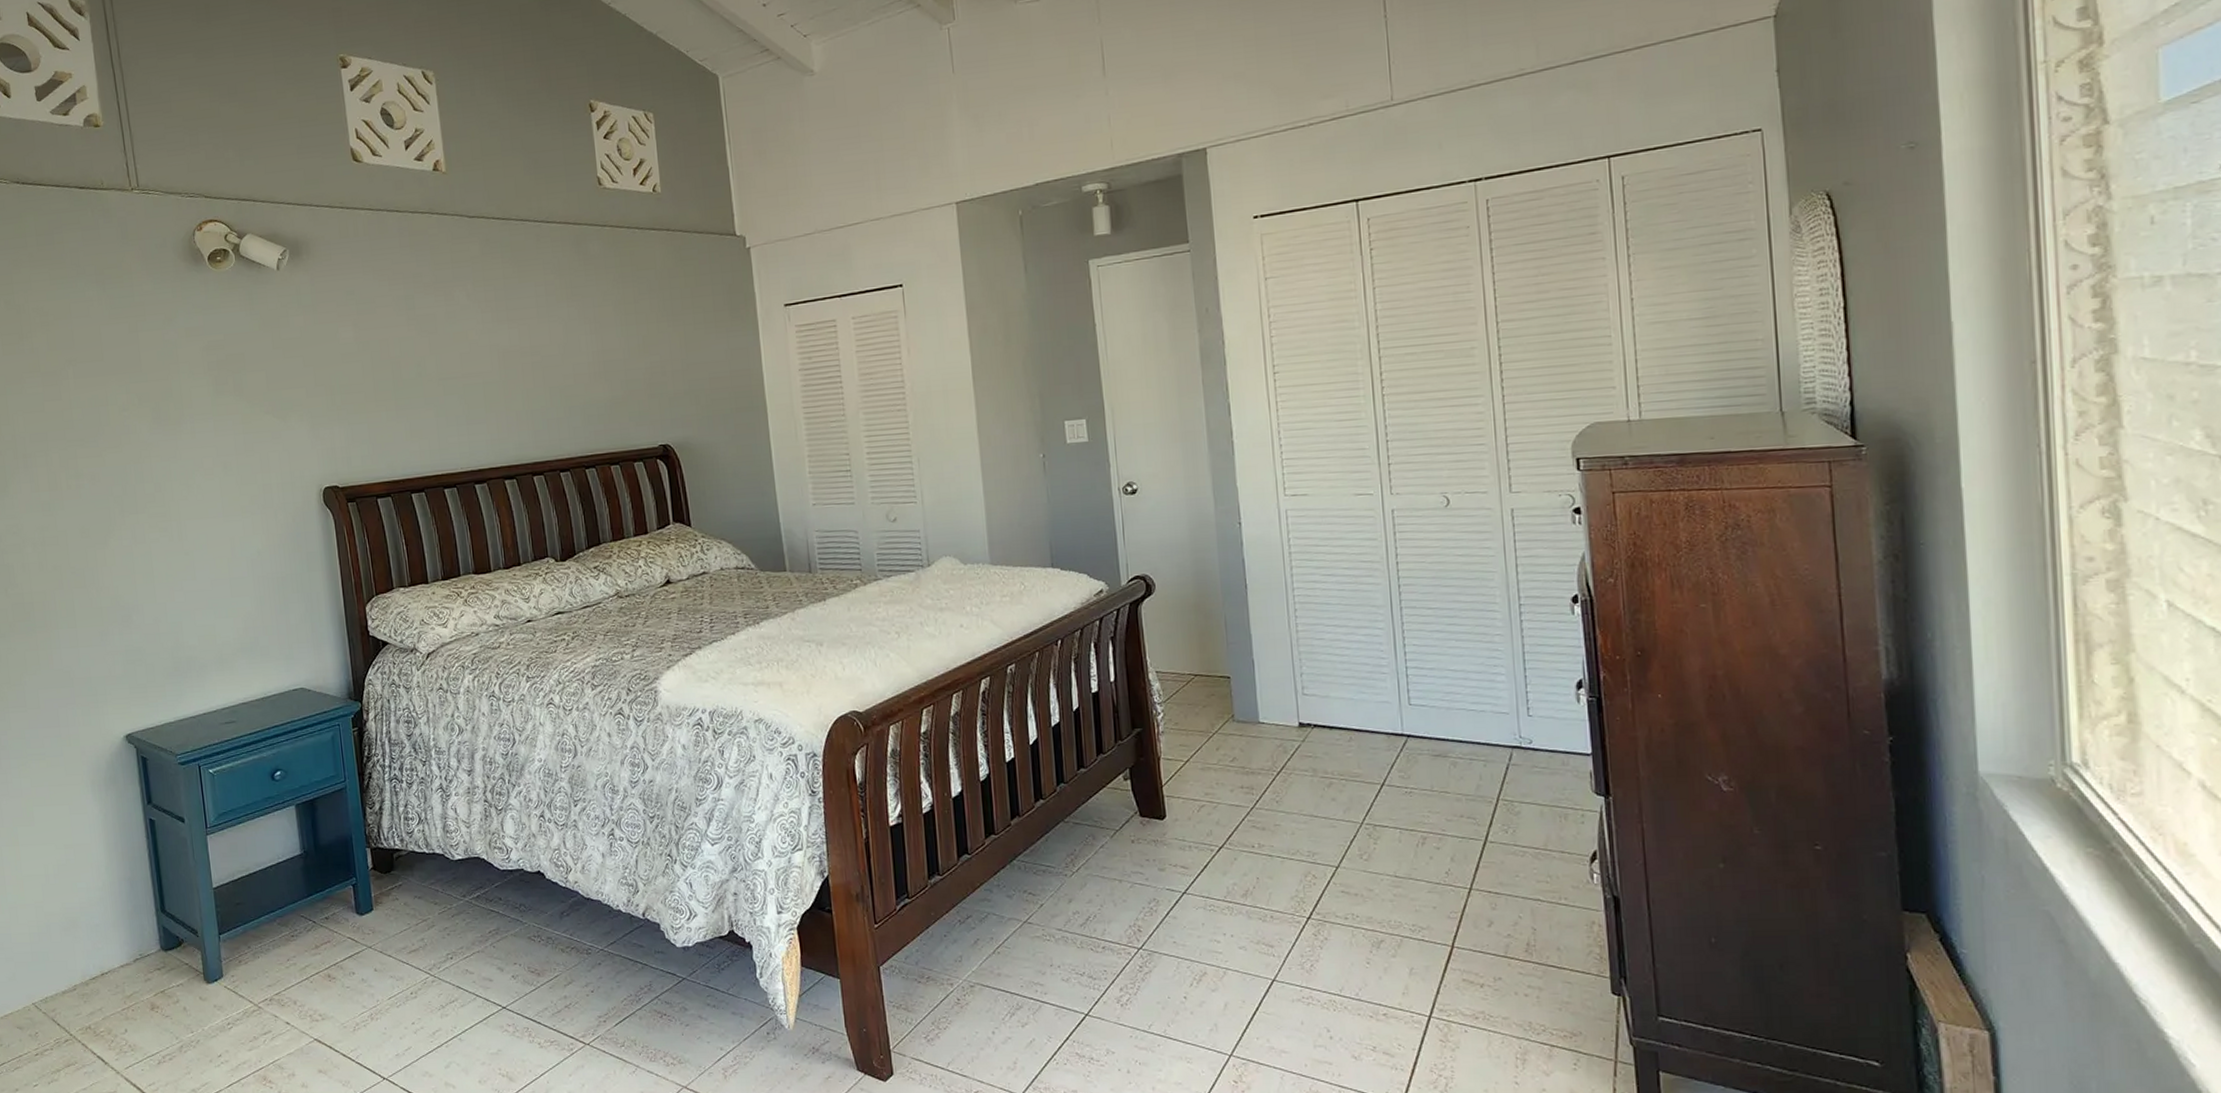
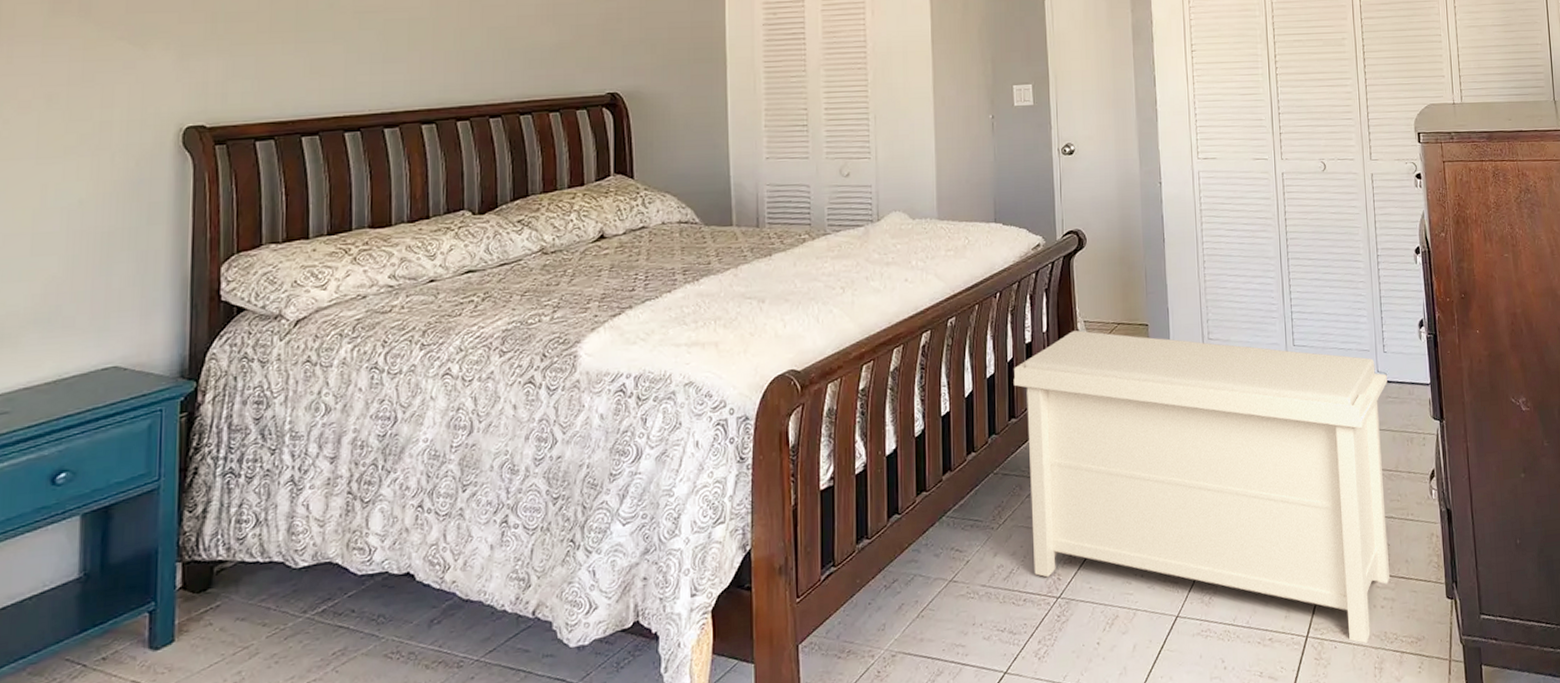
bench: none [1080,681,1536,1031] -> present [1013,330,1390,643]

